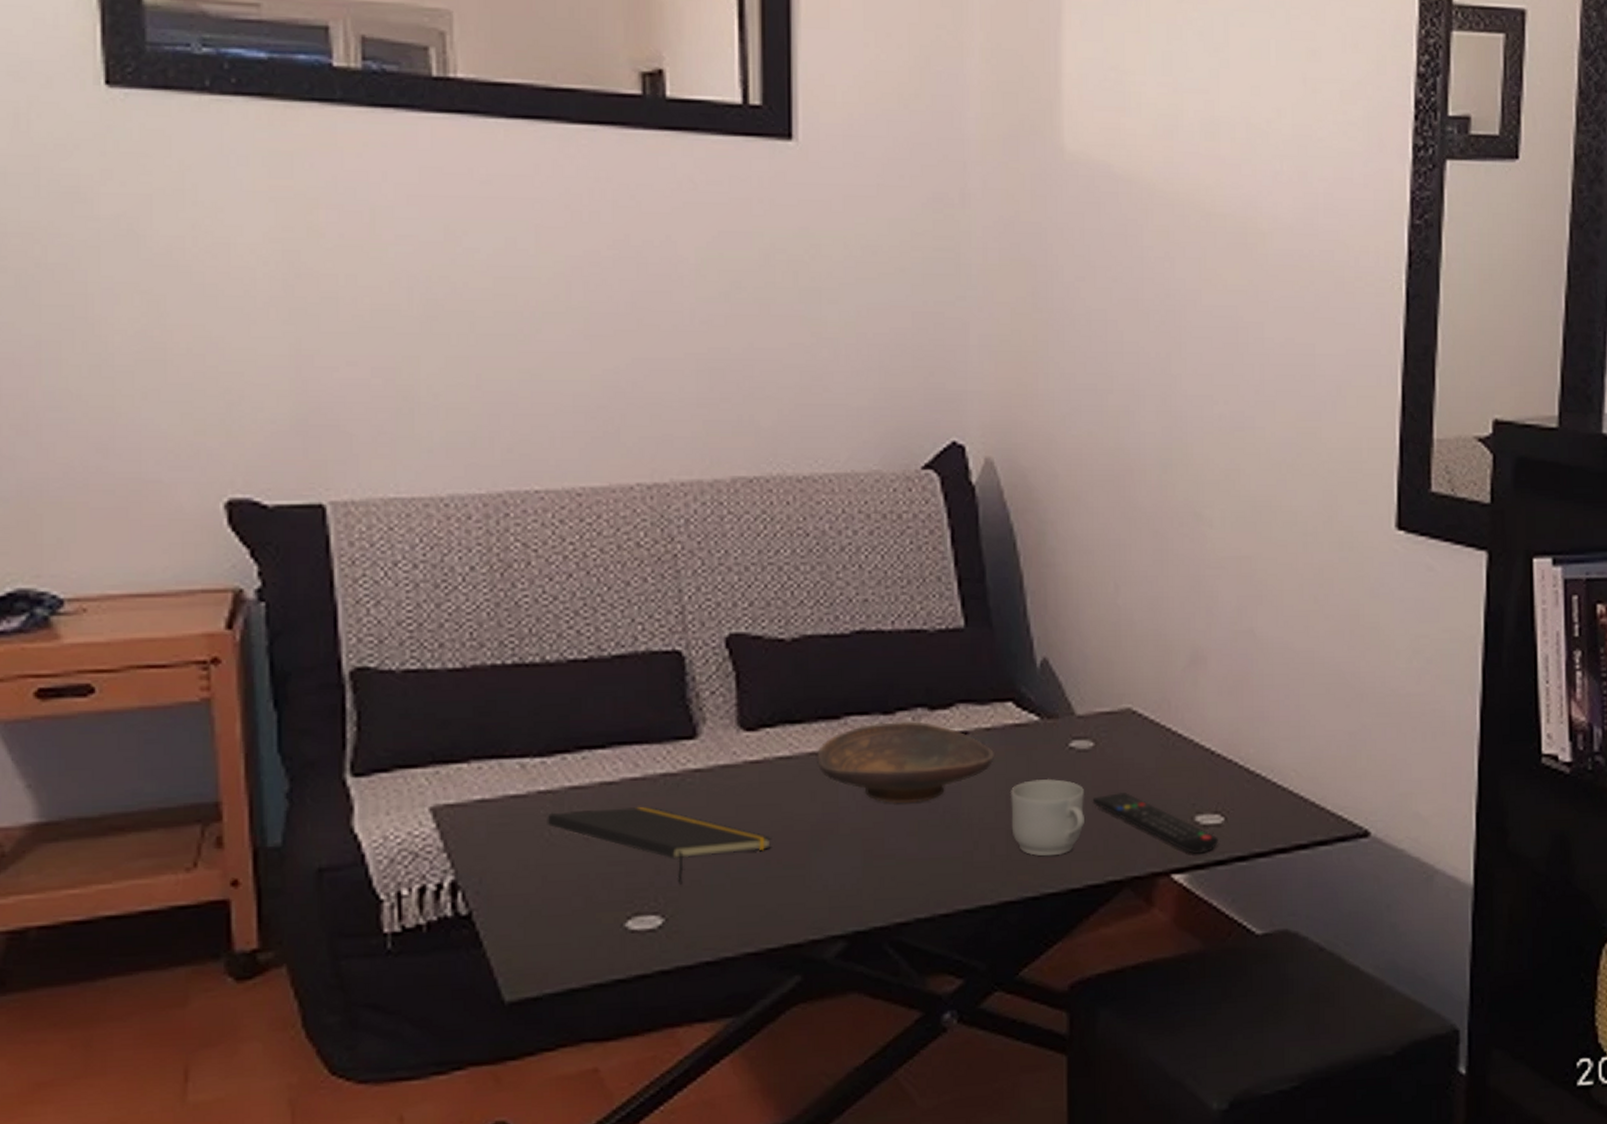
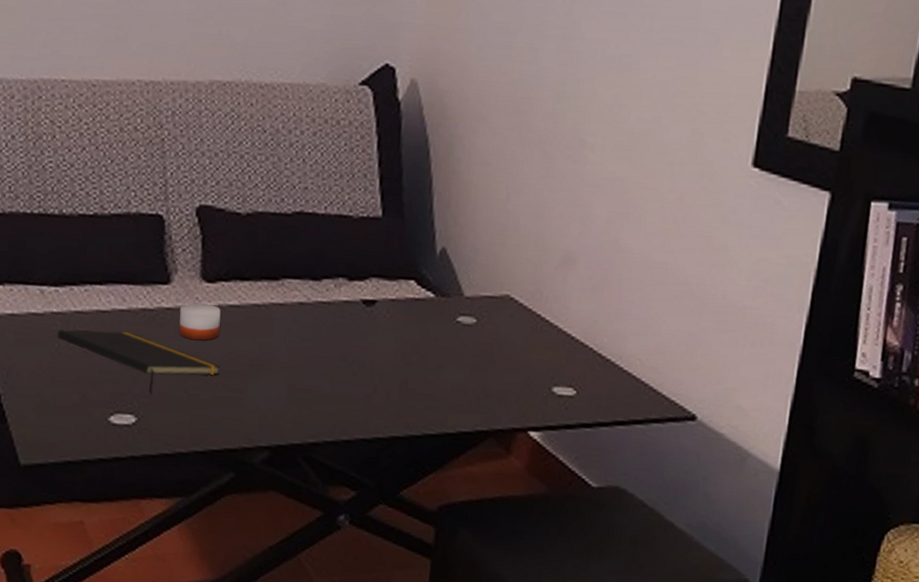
candle: none [712,758,767,807] -> present [179,303,221,340]
decorative bowl: present [815,721,994,804] -> none [258,286,396,352]
mug: present [1010,778,1084,857] -> none [404,344,465,406]
remote control: present [1092,793,1218,855] -> none [470,362,570,419]

